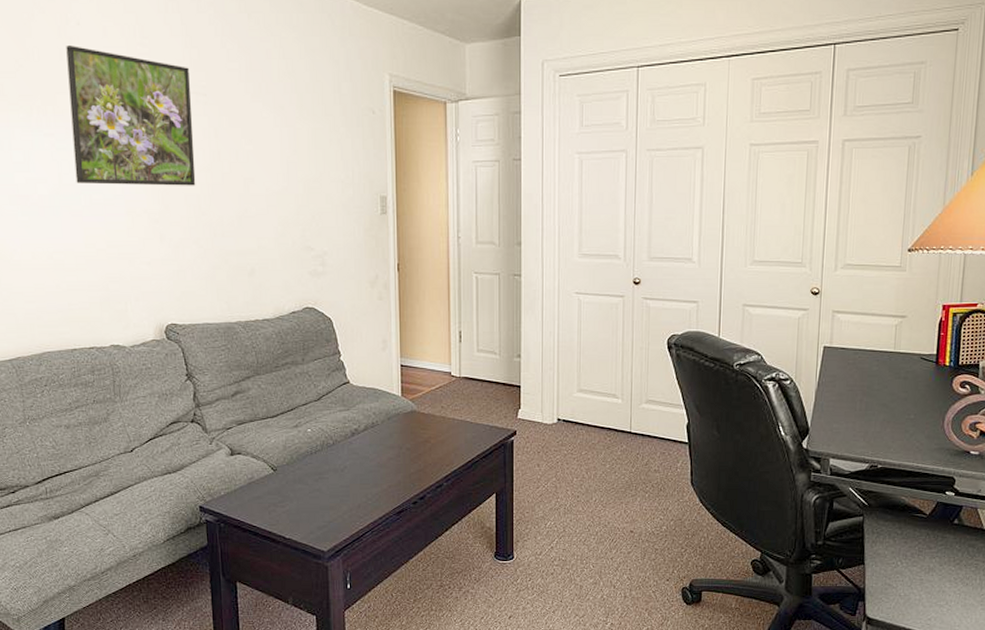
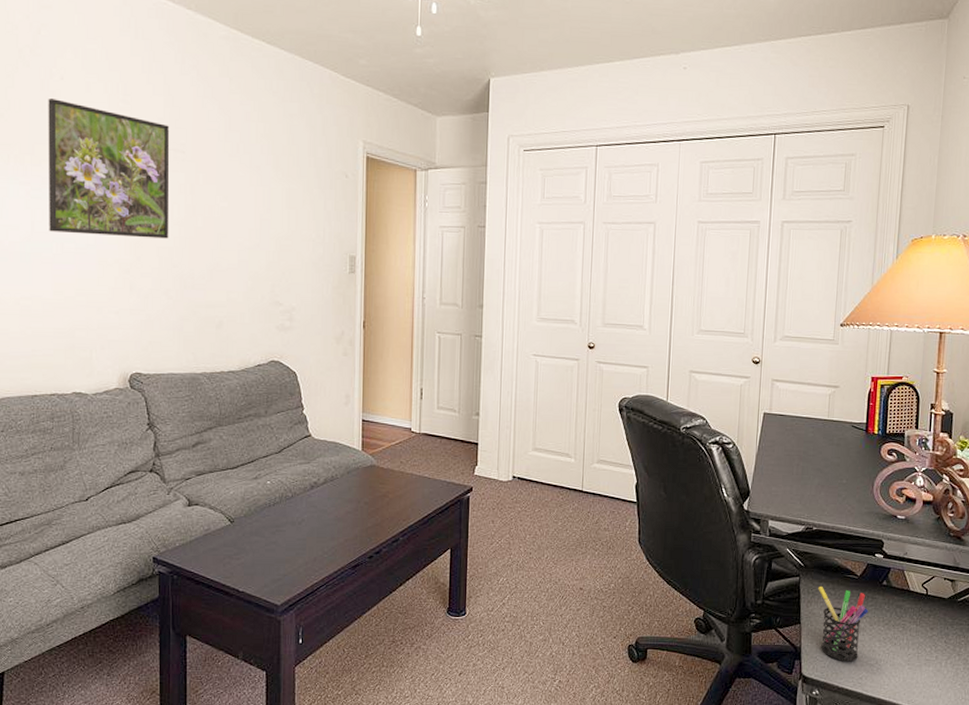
pen holder: none [883,525,938,603] -> present [818,586,869,662]

